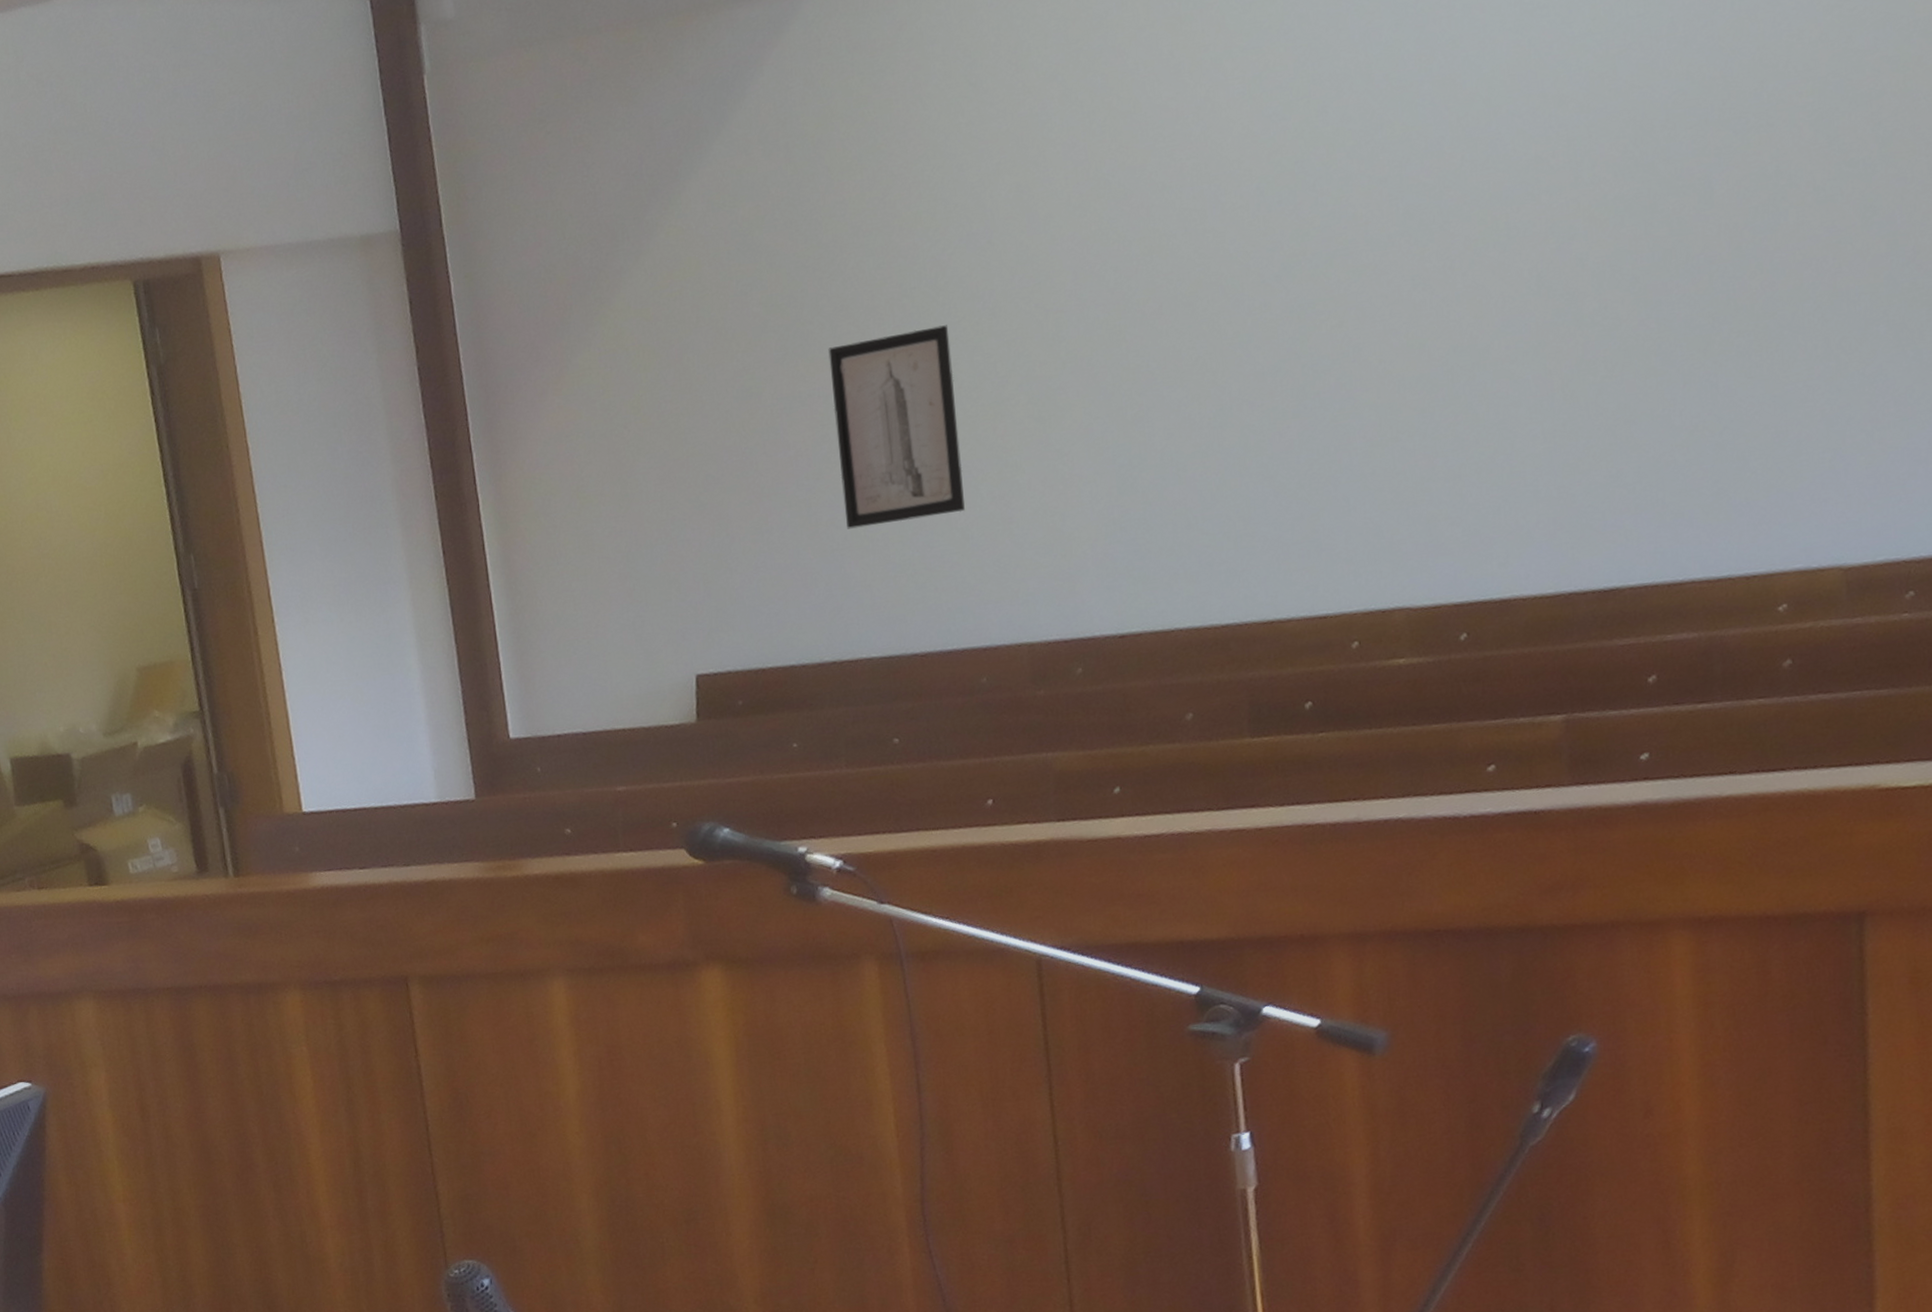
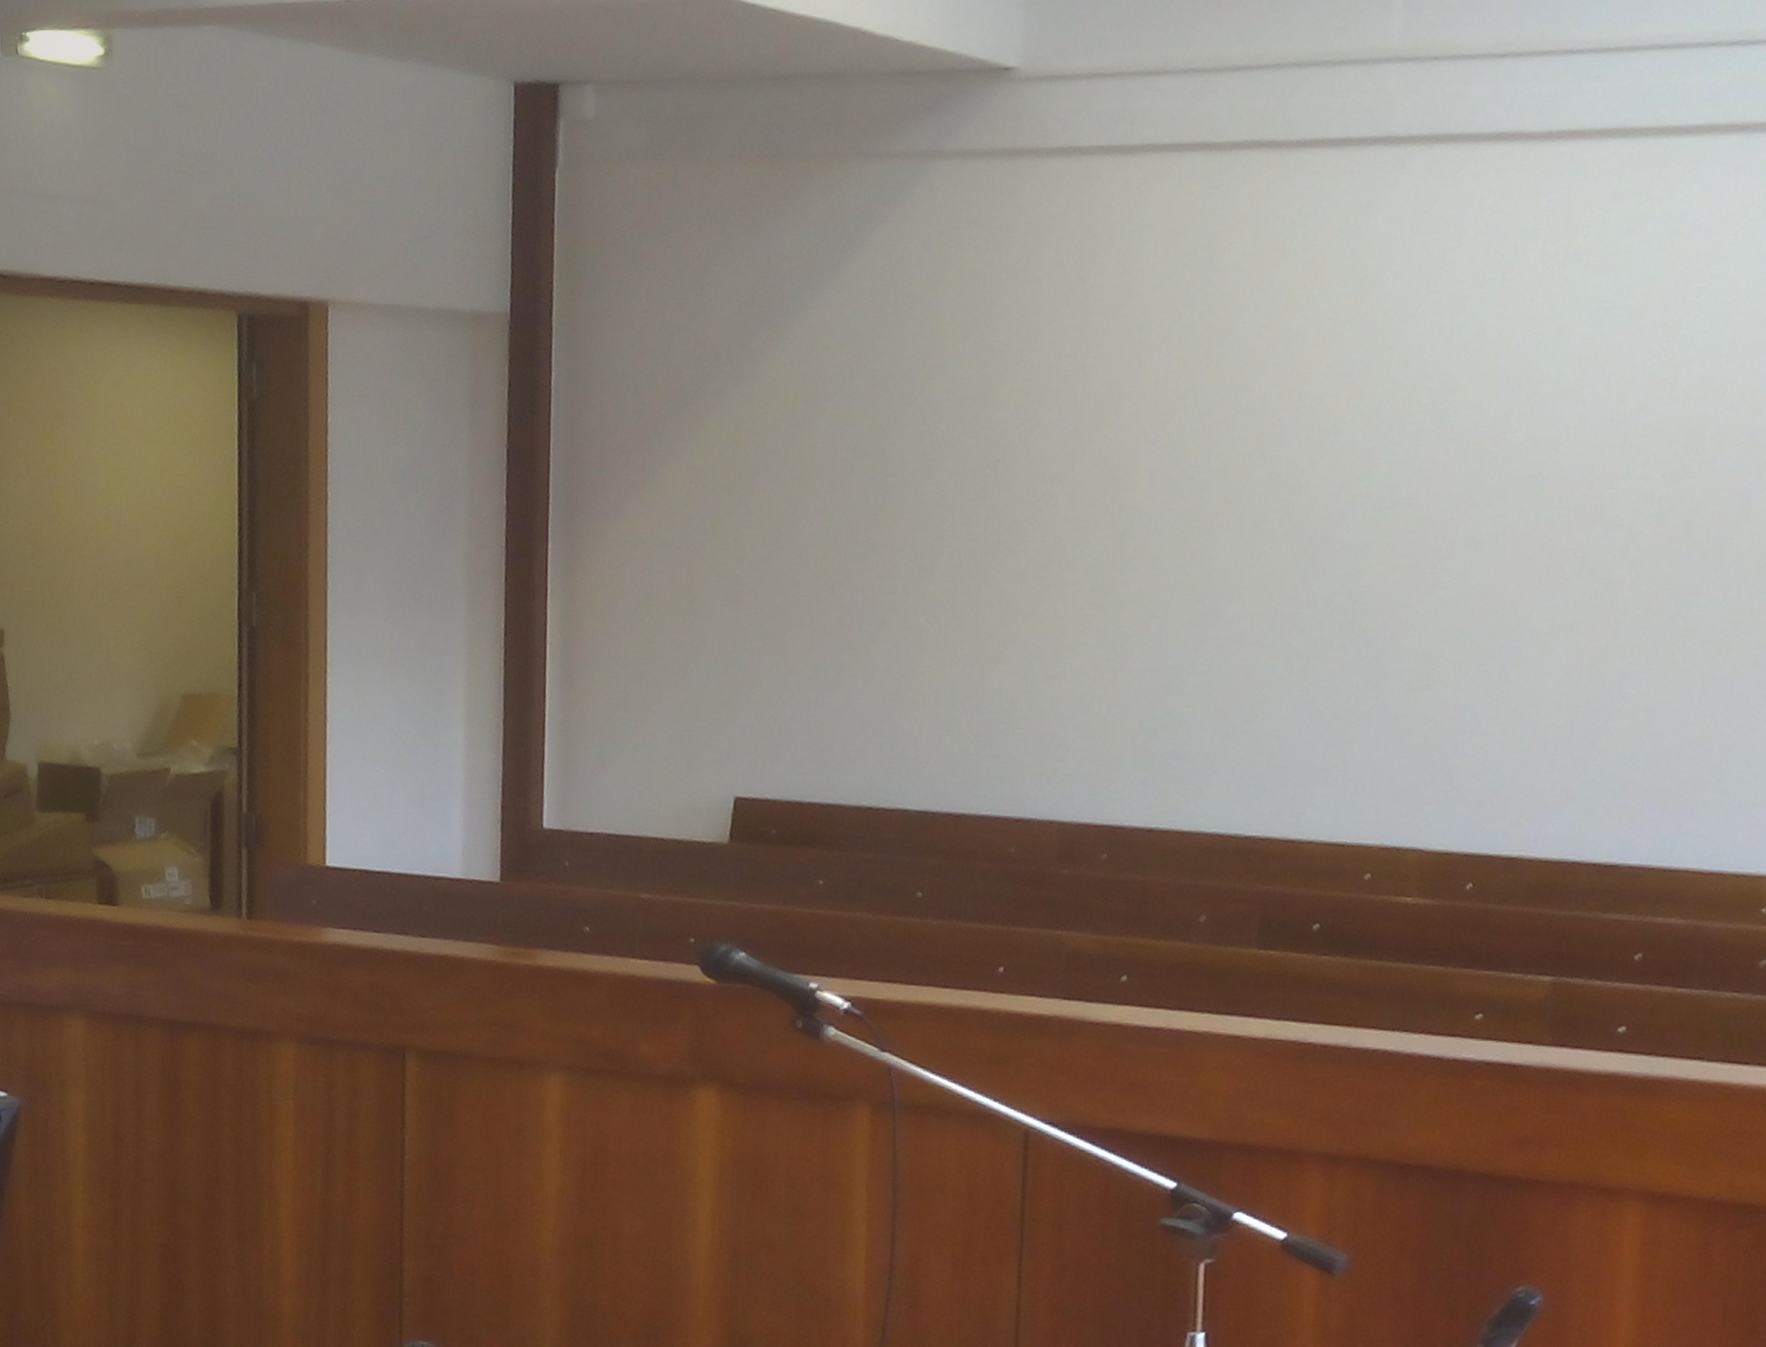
wall art: present [828,325,965,529] -> none [901,501,1026,684]

